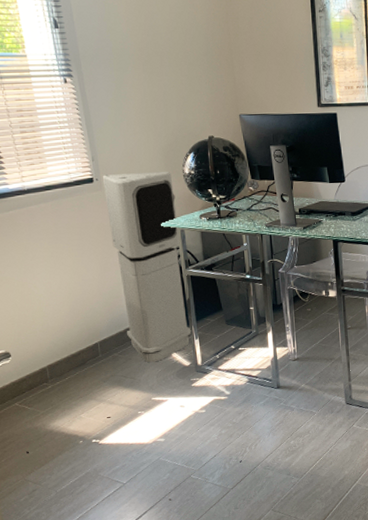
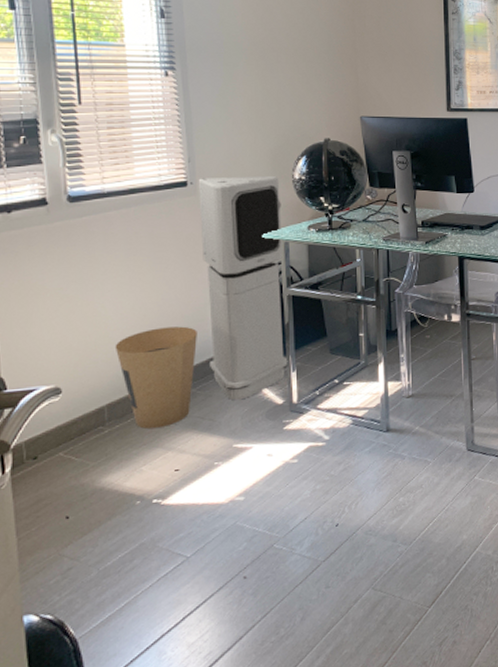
trash can: none [48,302,115,385] -> present [115,326,197,429]

